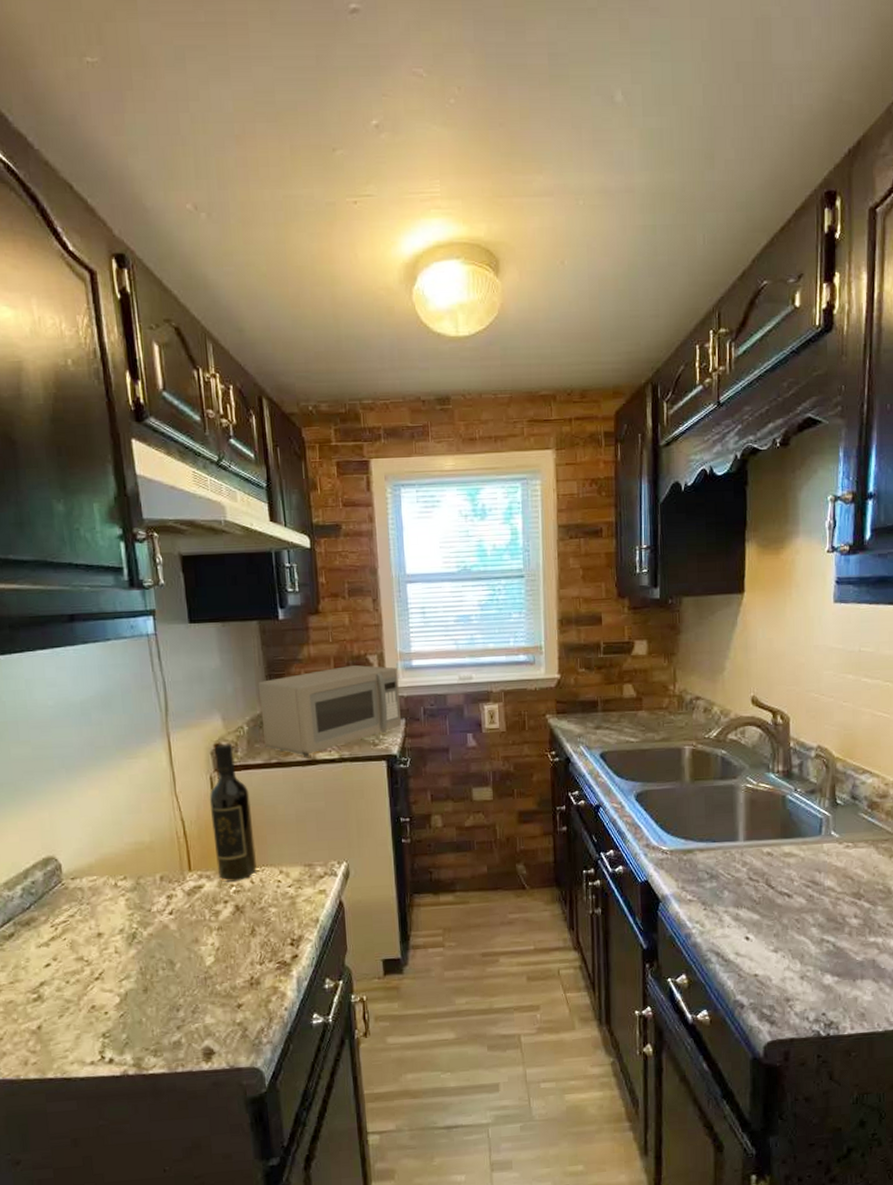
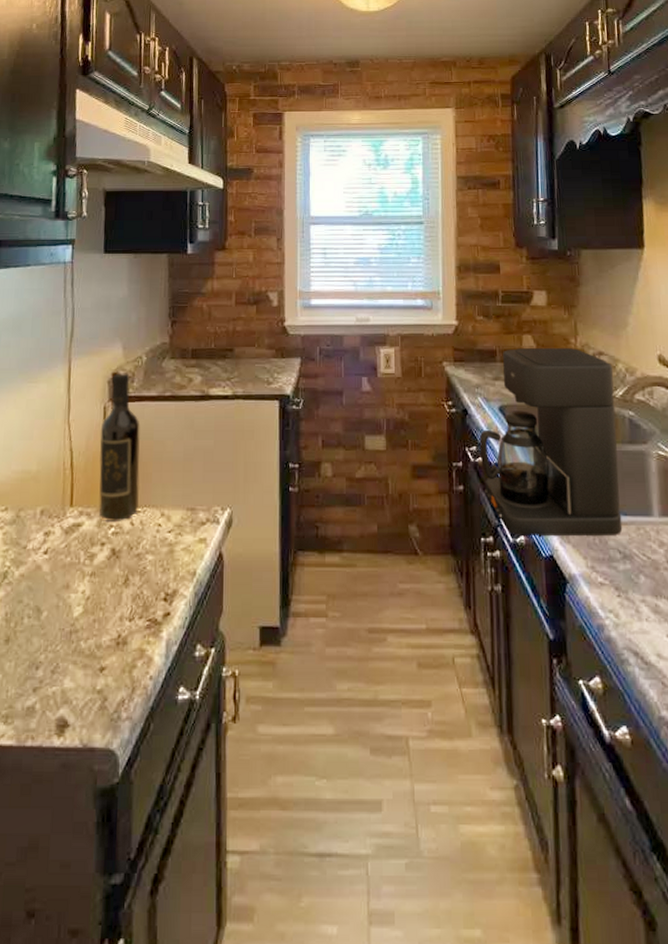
microwave: present [258,664,401,757] -> none [160,301,296,392]
coffee maker: none [581,694,711,866] -> present [479,348,623,535]

